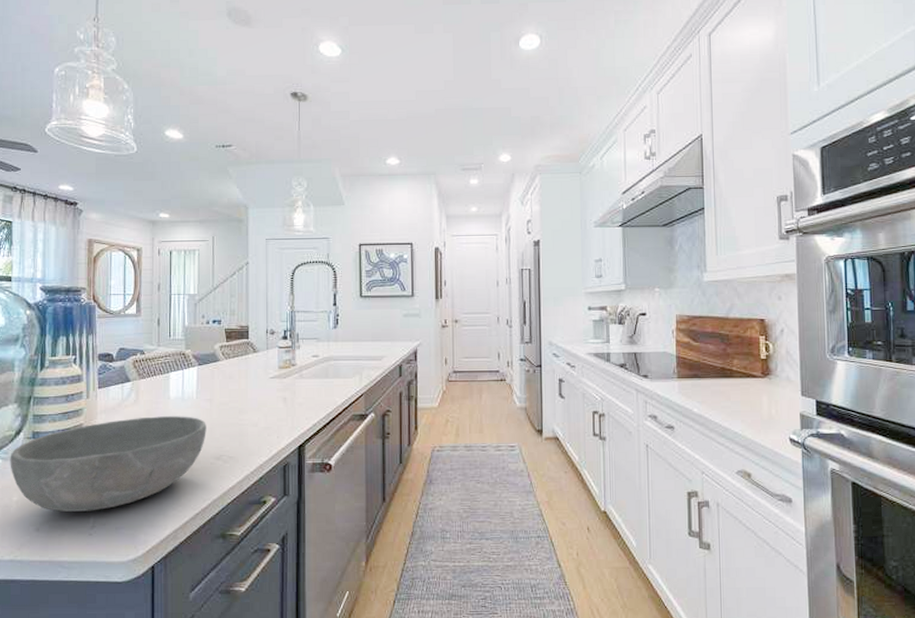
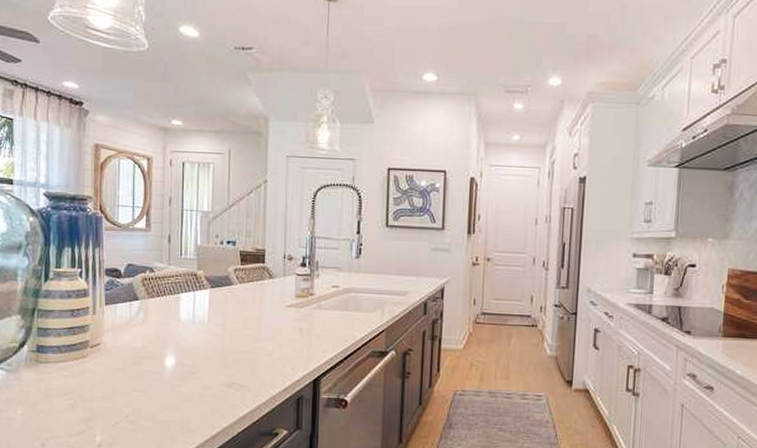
bowl: present [10,416,206,512] -> none [14,338,218,431]

